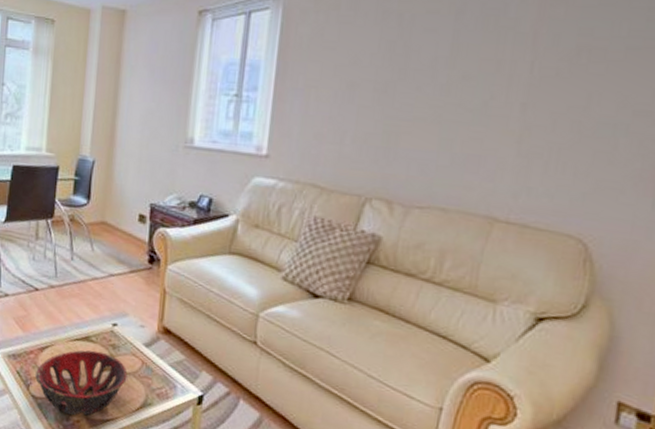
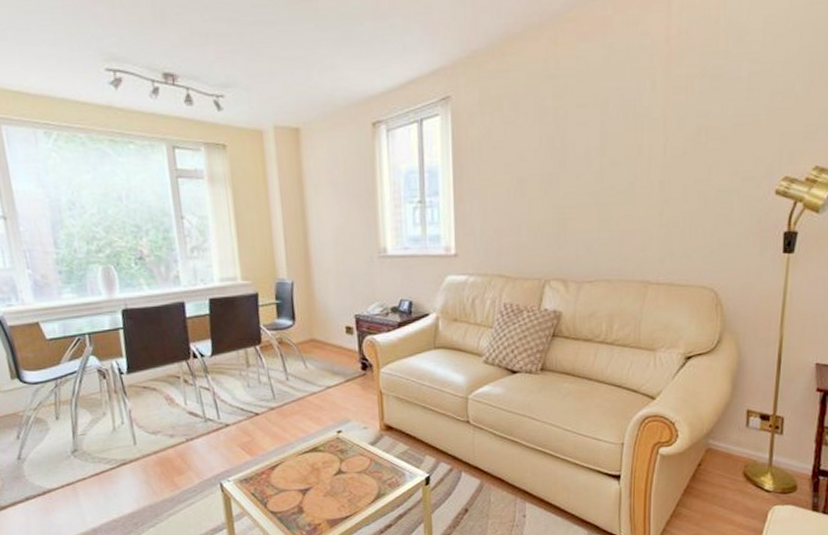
decorative bowl: present [35,350,128,416] -> none [270,458,359,521]

